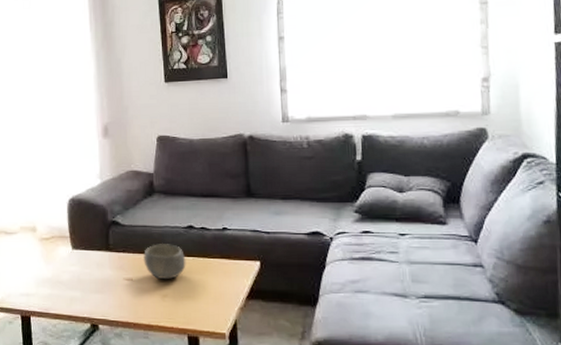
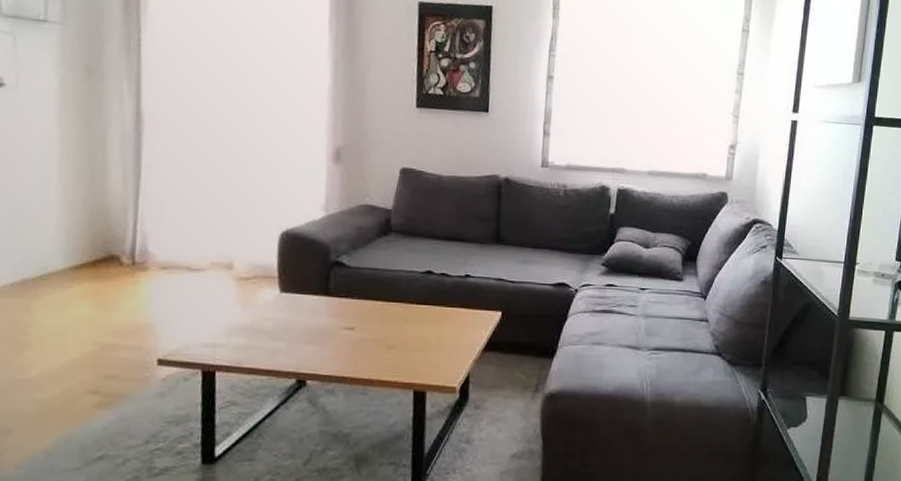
bowl: present [142,244,186,279] -> none [369,289,421,329]

